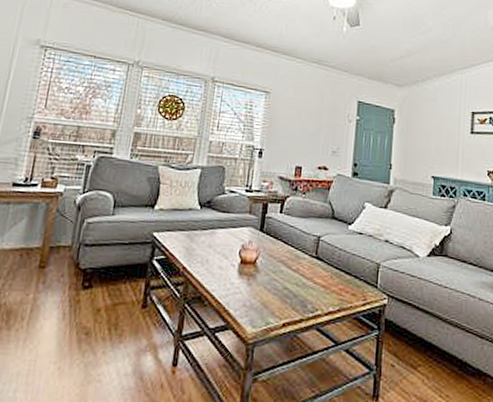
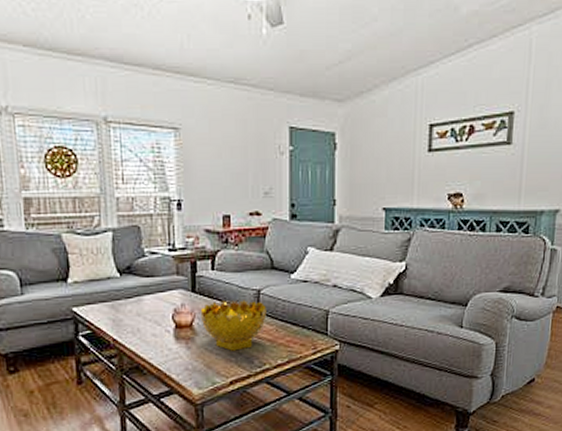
decorative bowl: none [264,242,324,293] -> present [200,299,267,351]

